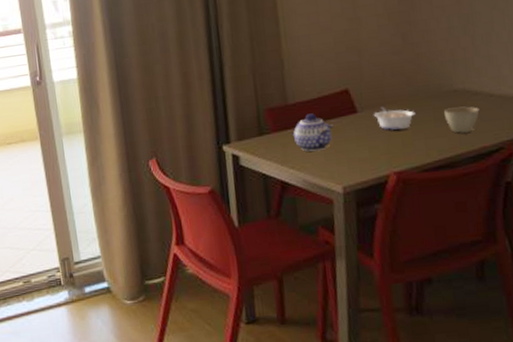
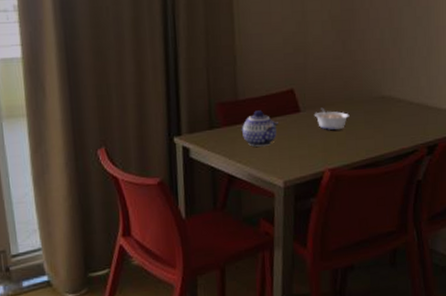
cup: present [444,106,480,133] -> none [373,112,401,136]

